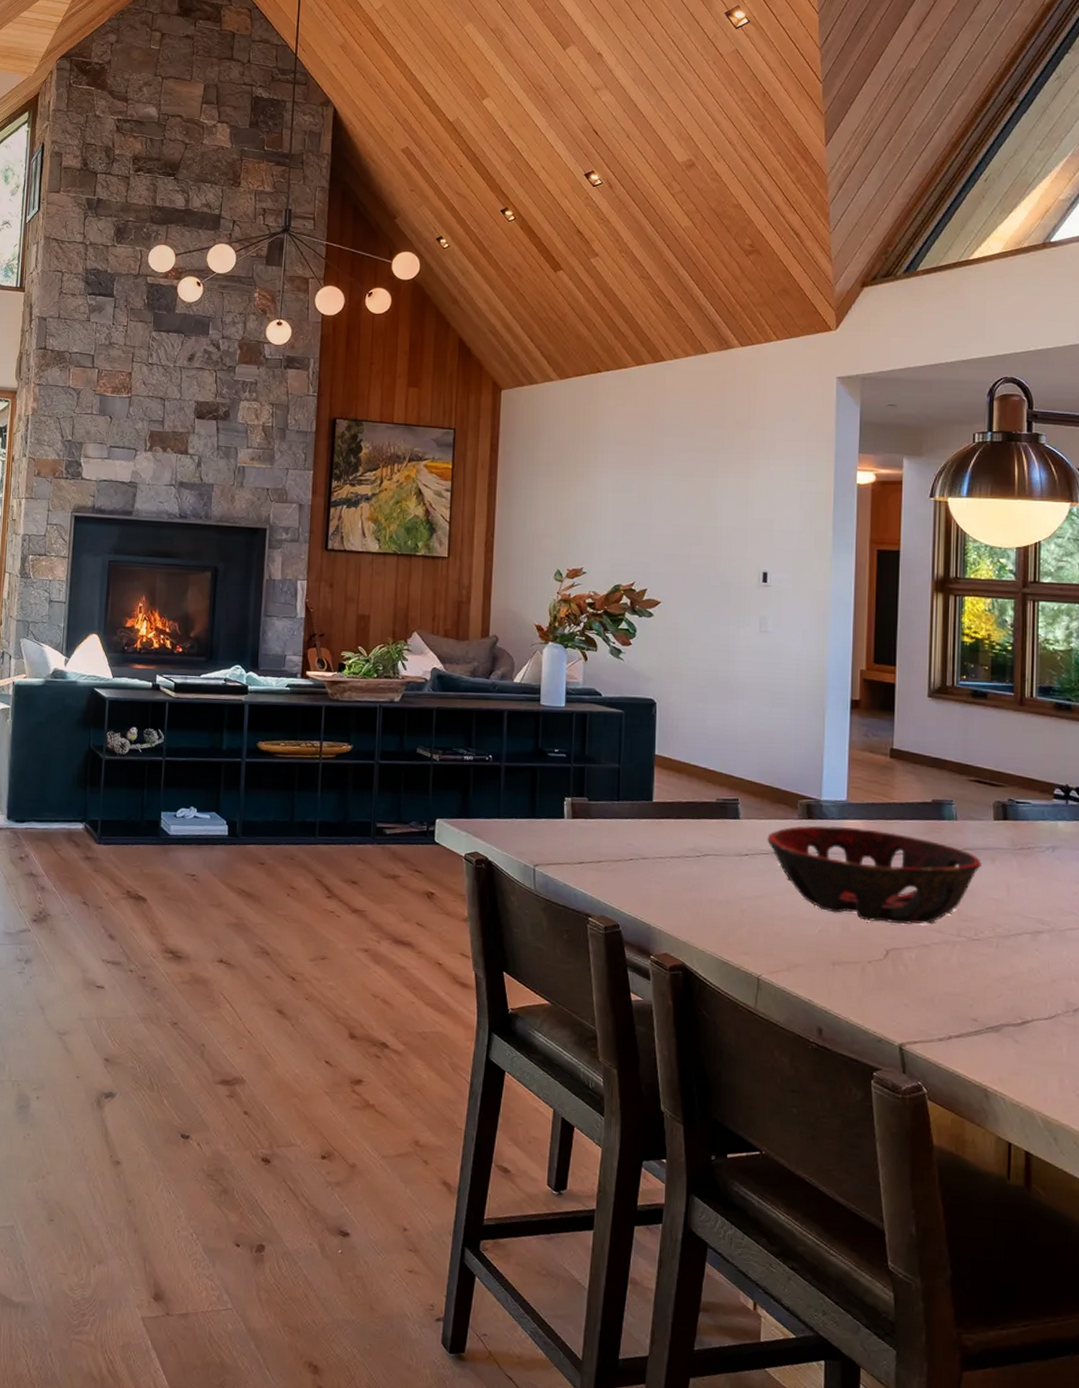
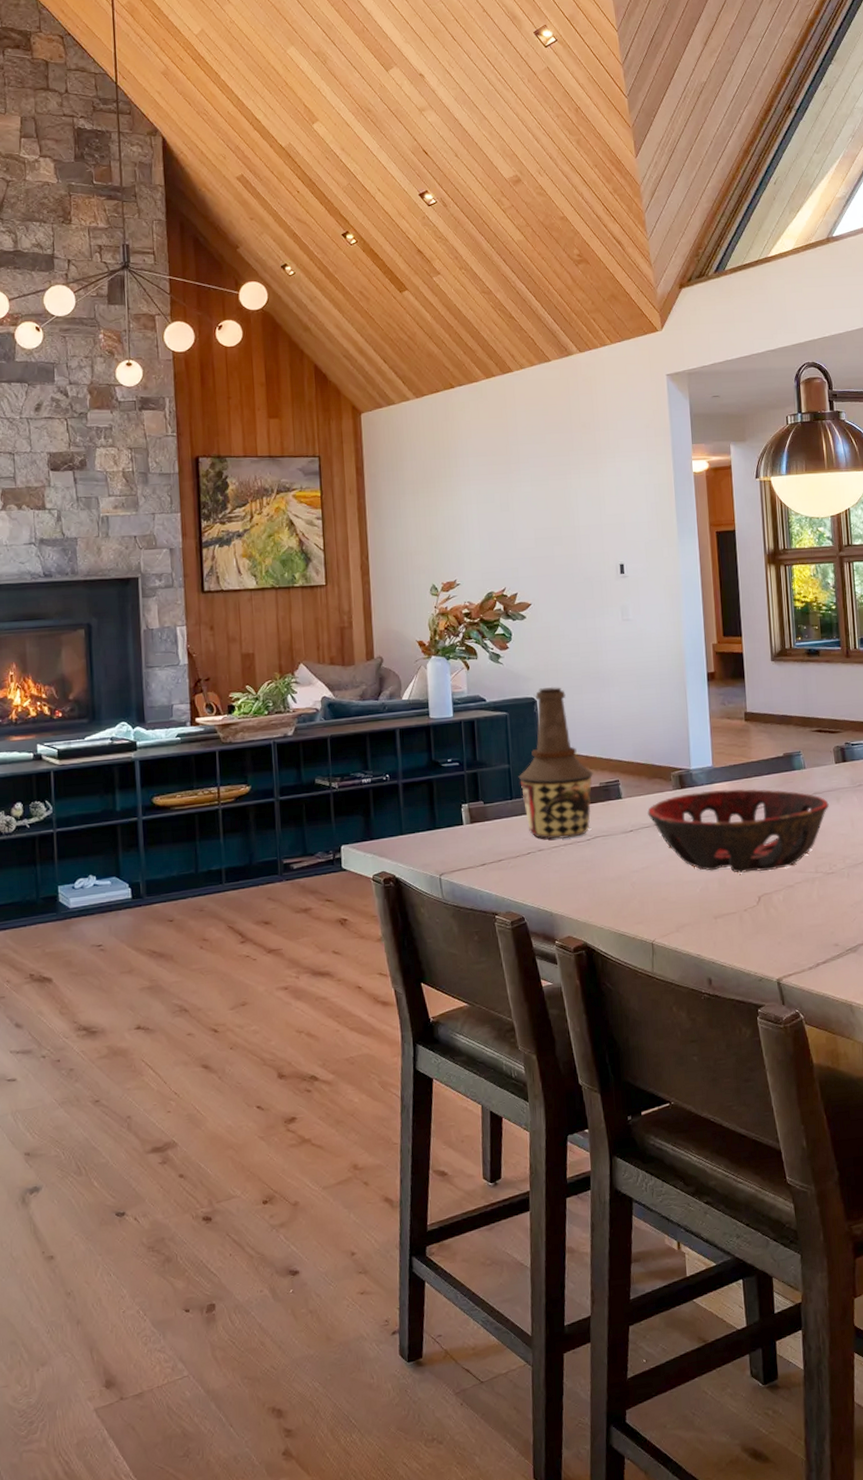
bottle: none [628,690,710,852] -> present [518,686,593,840]

